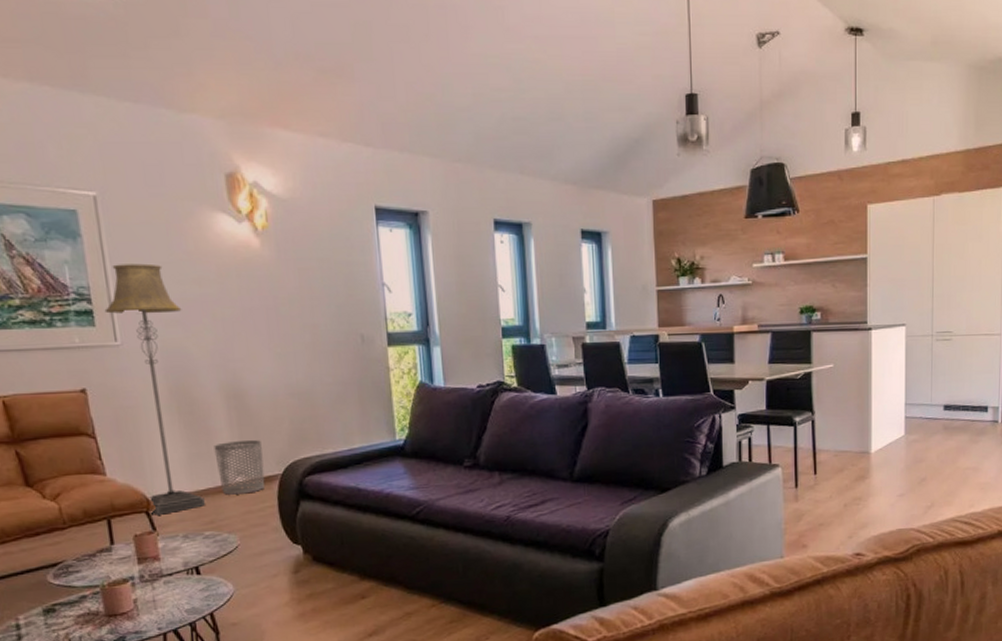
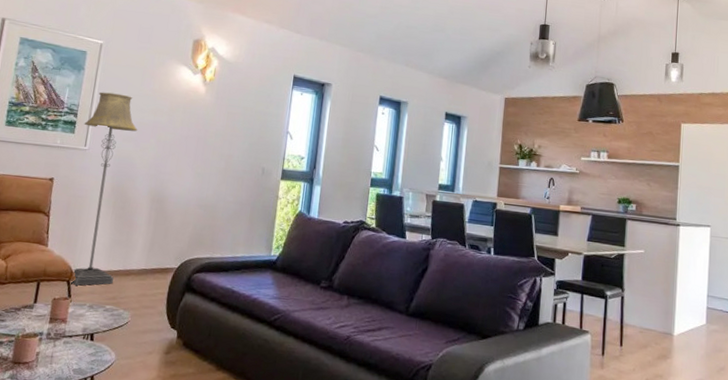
waste bin: present [214,440,265,495] -> none [128,235,168,280]

